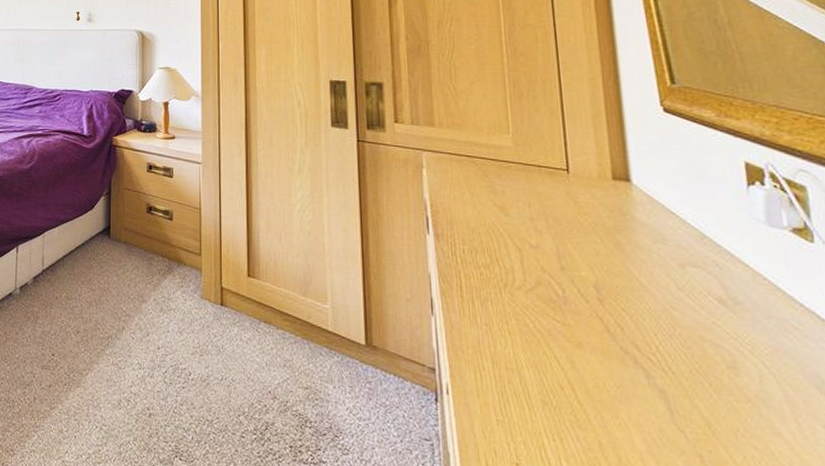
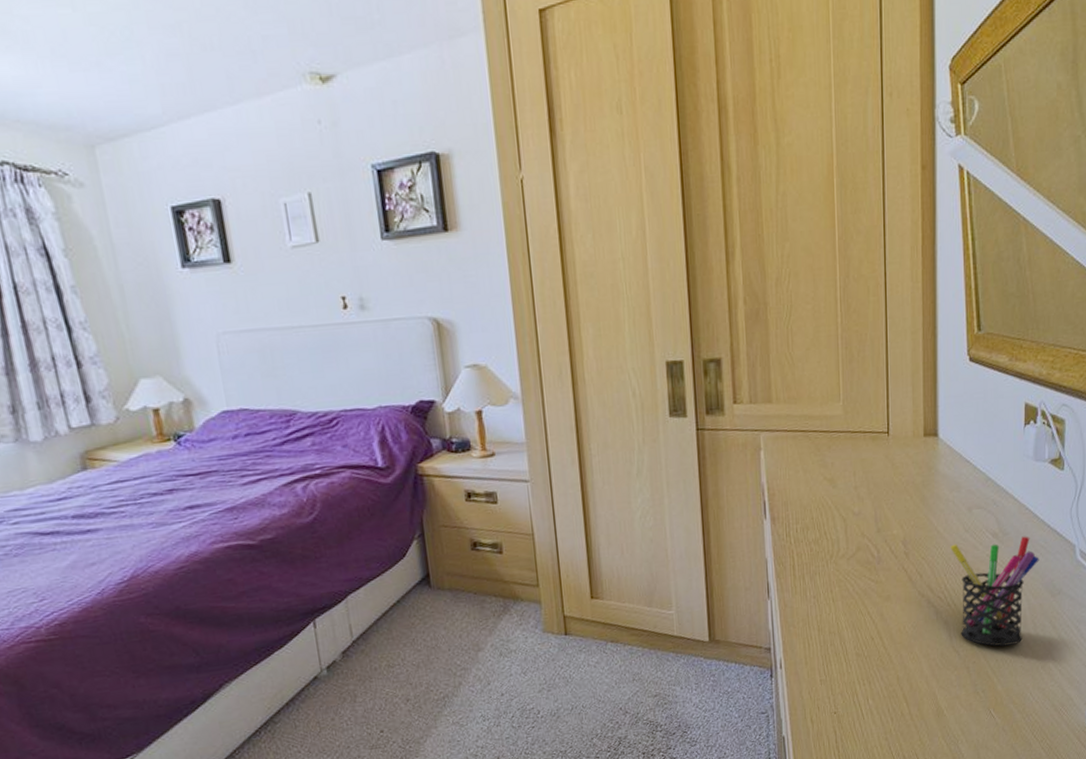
pen holder: none [659,301,794,444] -> present [950,536,1039,647]

